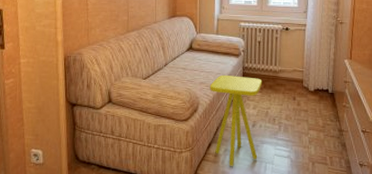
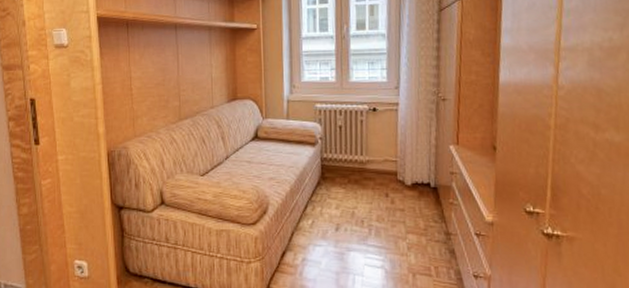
side table: present [210,74,263,167] -> none [281,168,346,280]

